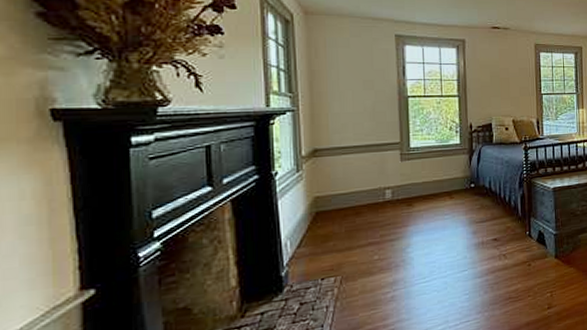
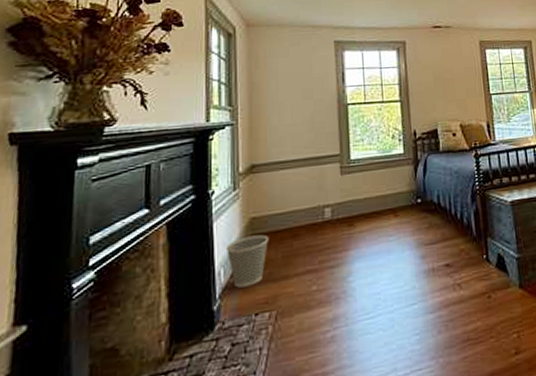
wastebasket: none [292,211,333,257] -> present [227,234,270,288]

